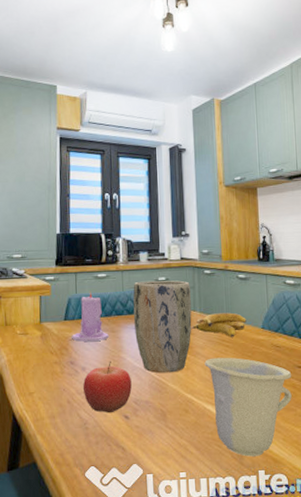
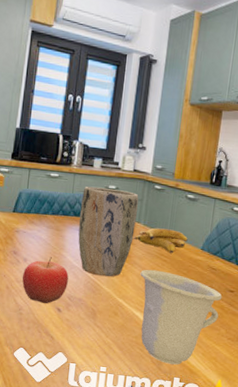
candle: present [72,291,109,342] -> none [18,188,53,237]

